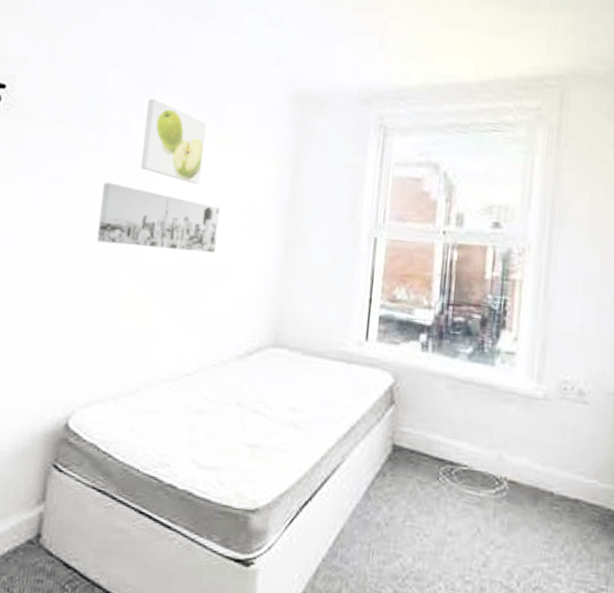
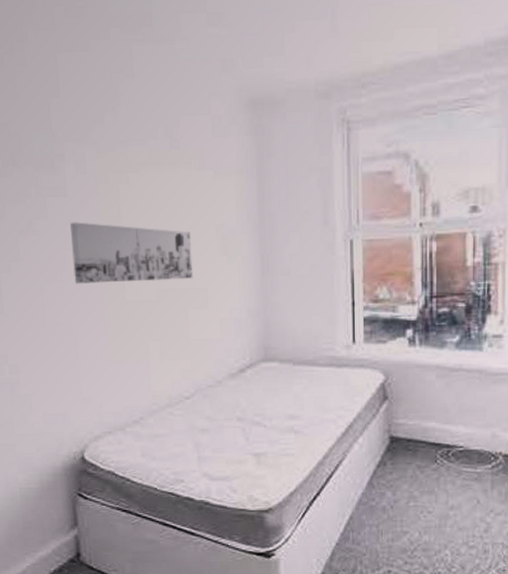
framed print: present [140,99,206,185] -> none [98,127,166,211]

